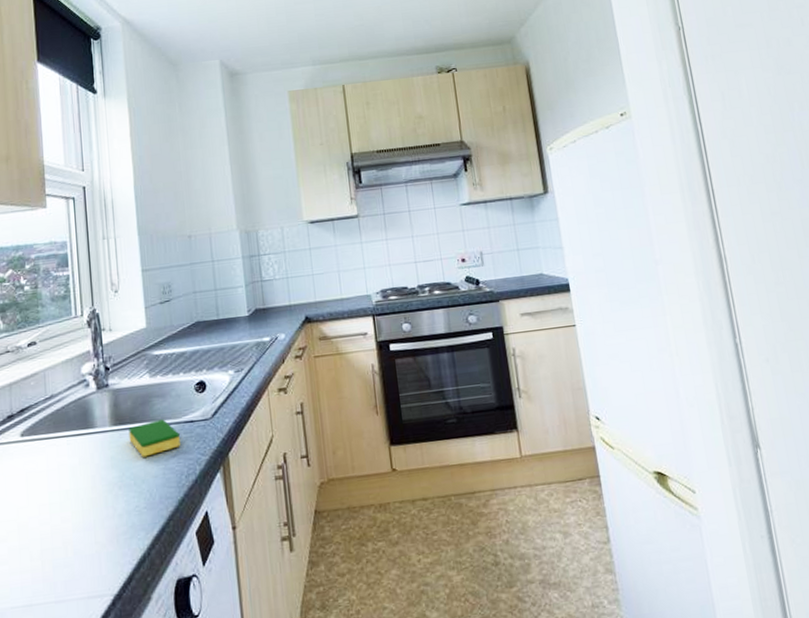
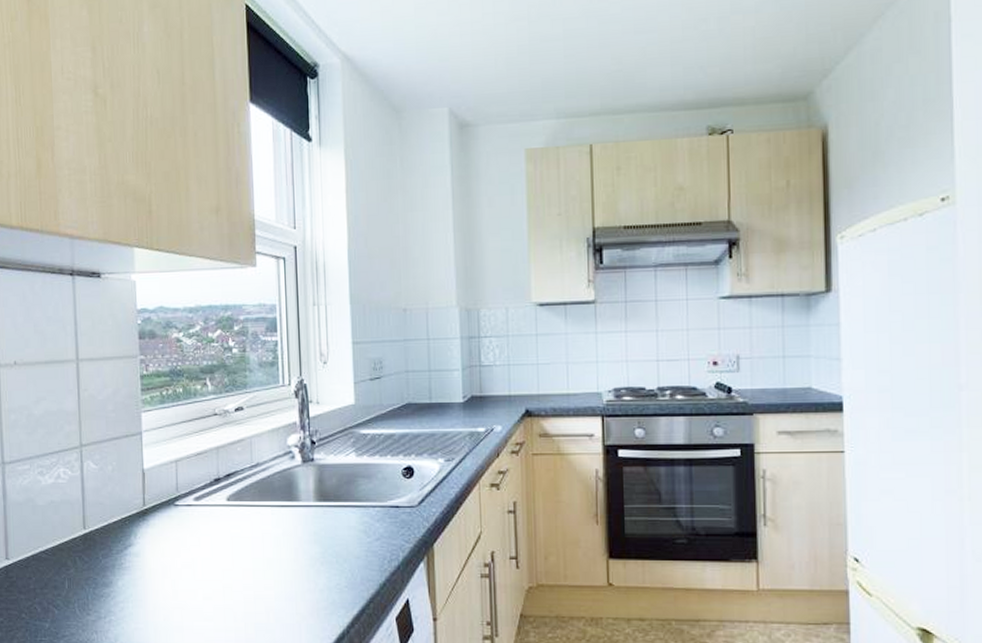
dish sponge: present [129,419,180,457] -> none [333,501,384,537]

